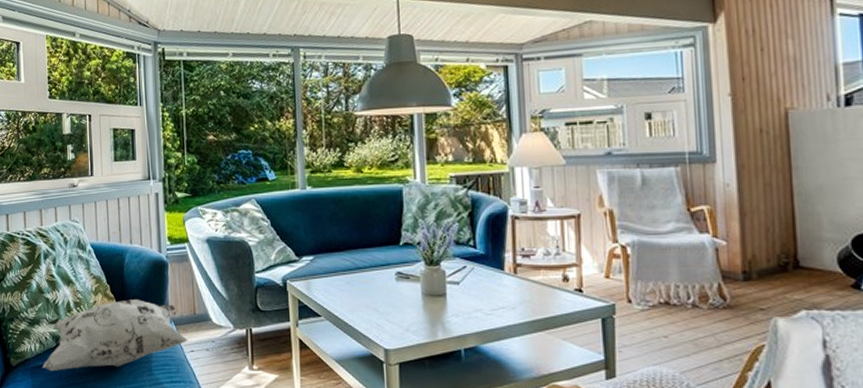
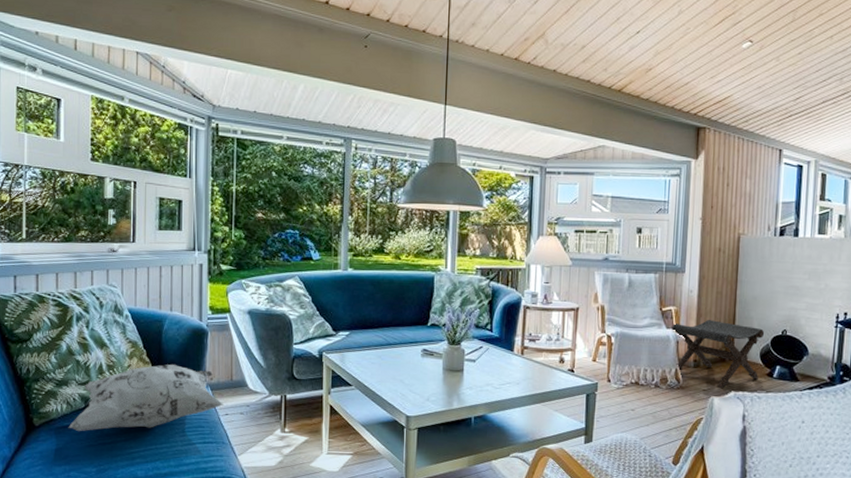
footstool: none [706,219,841,307] -> present [672,320,765,389]

